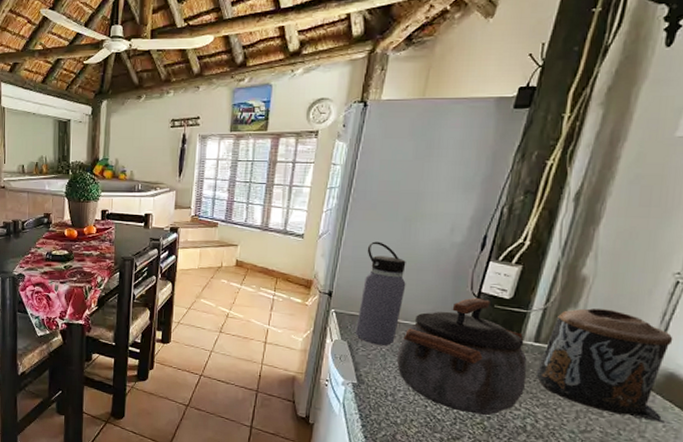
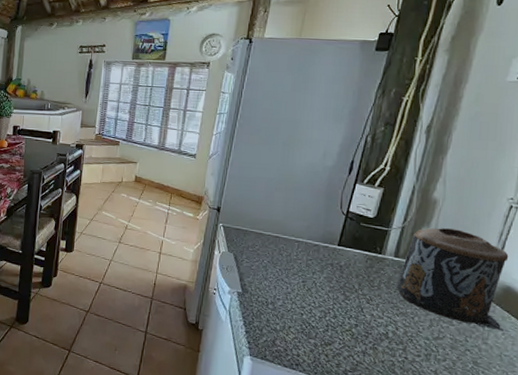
water bottle: present [355,241,406,346] -> none [240,163,285,258]
kettle: present [396,297,527,416] -> none [276,215,389,324]

